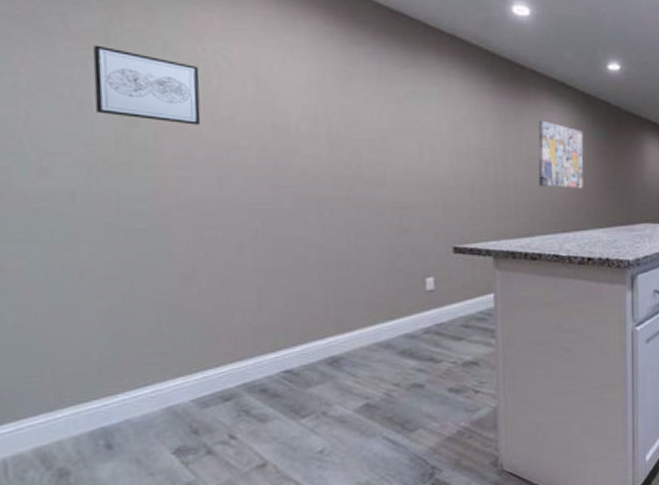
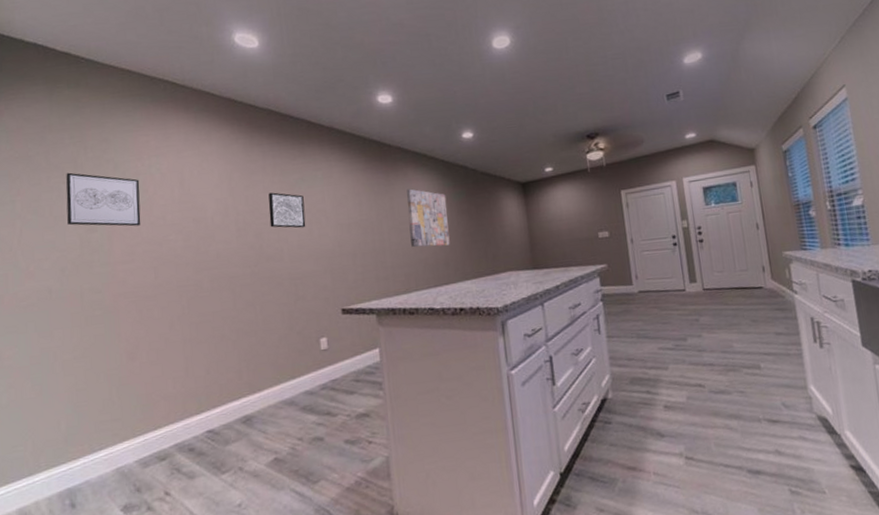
wall art: none [370,104,416,151] -> present [268,192,306,228]

